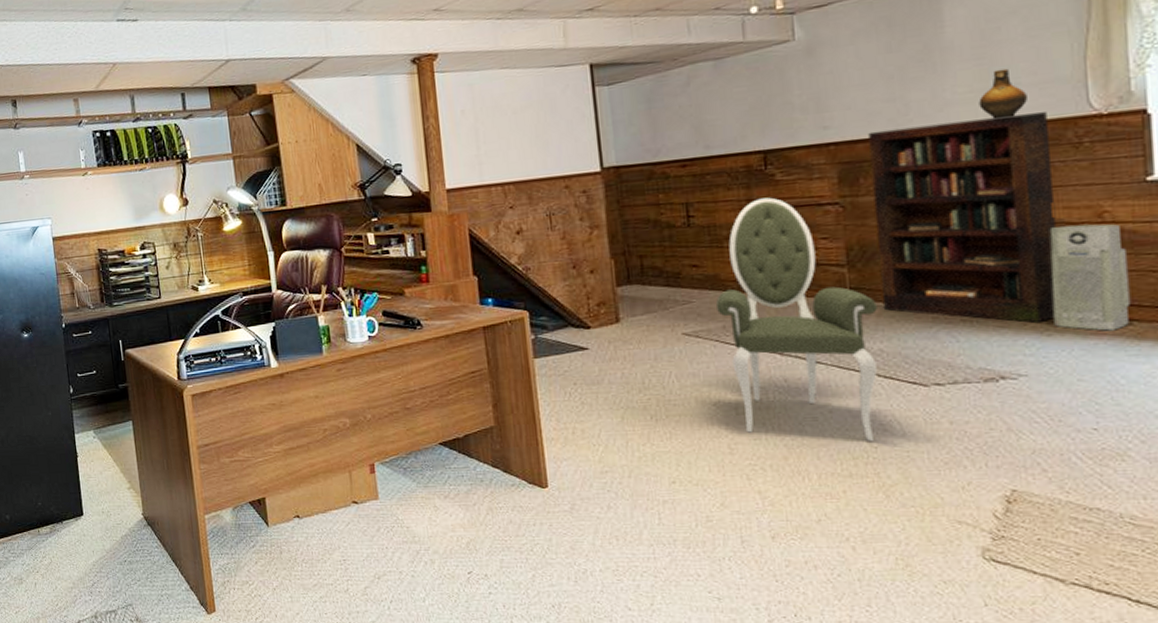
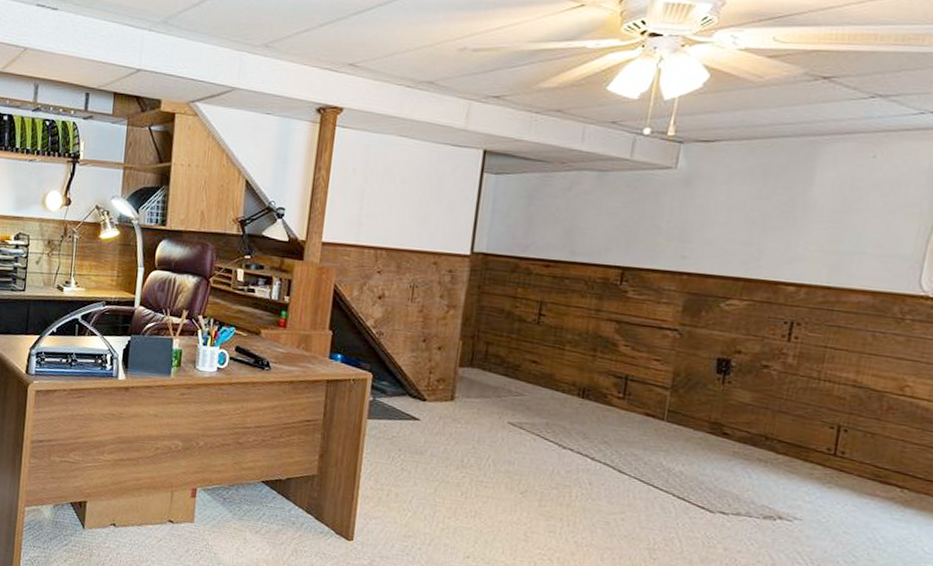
armchair: present [716,197,877,441] -> none [543,311,688,553]
bookcase: present [868,112,1057,323] -> none [693,269,881,475]
ceramic jug: present [978,68,1027,120] -> none [824,235,869,283]
air purifier: present [1049,224,1132,331] -> none [836,391,917,495]

